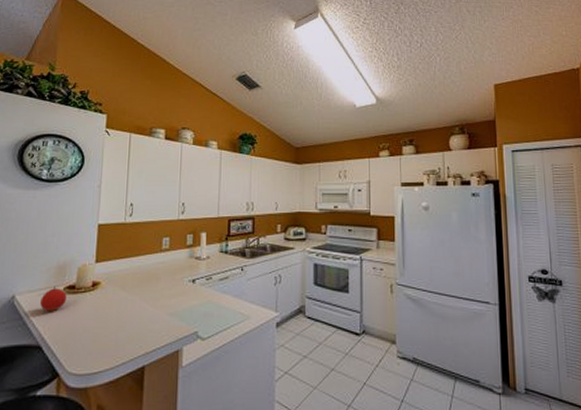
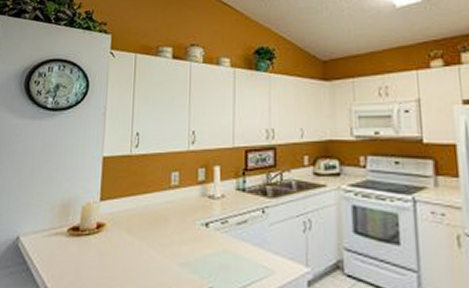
fruit: present [40,285,67,311] -> none [44,226,71,255]

